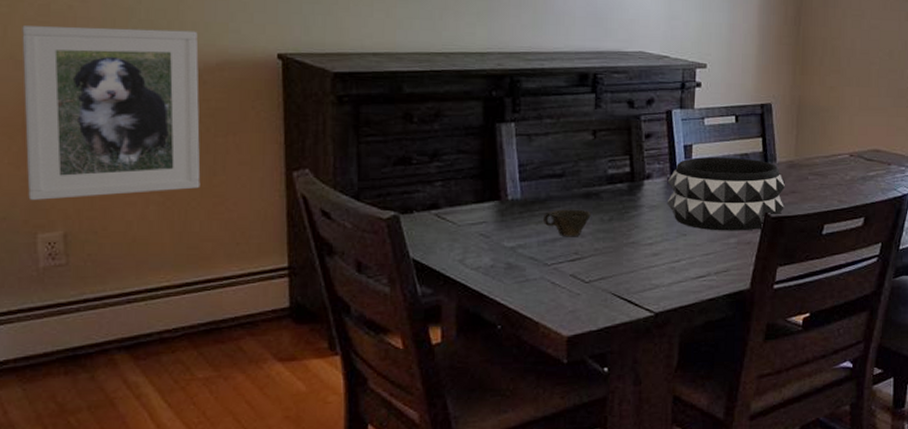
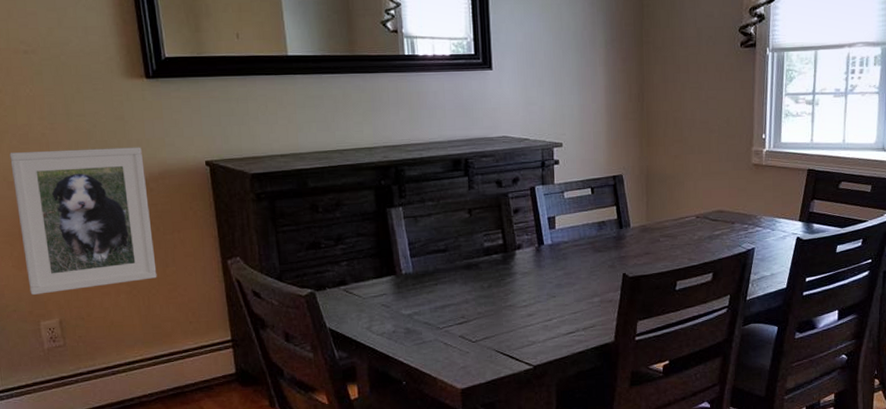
cup: present [542,209,591,237] -> none [432,279,473,304]
decorative bowl: present [666,157,786,231] -> none [535,225,640,292]

